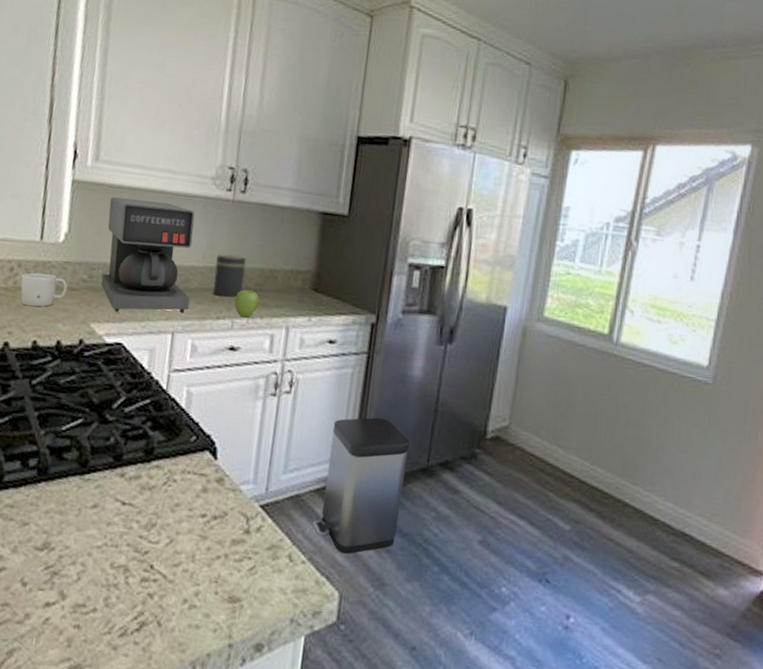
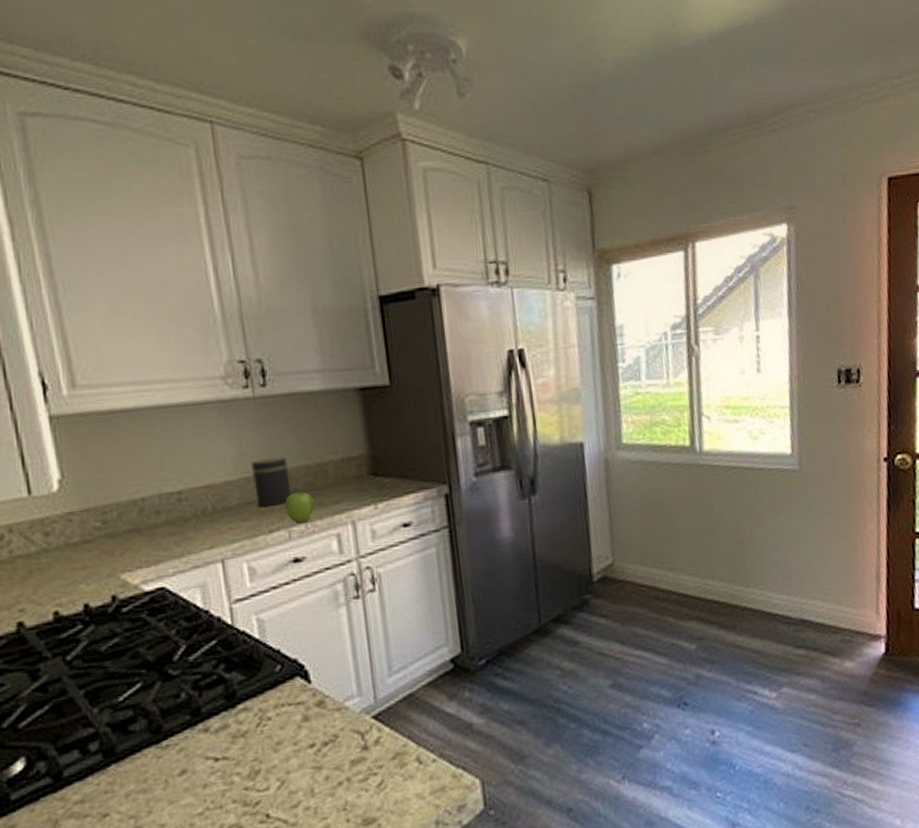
mug: present [20,272,68,307] -> none [15,530,80,575]
coffee maker: present [101,197,195,313] -> none [103,417,234,555]
pedal bin: present [312,417,410,554] -> none [430,589,525,739]

